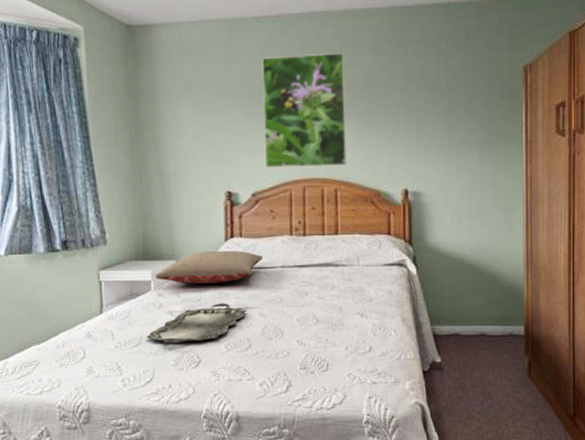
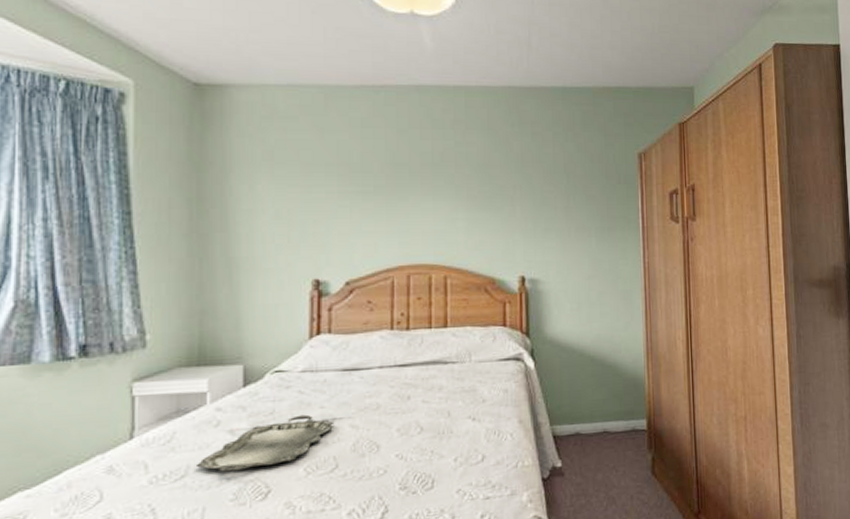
pillow: present [155,250,263,284] -> none [212,349,357,394]
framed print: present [262,53,347,168] -> none [362,129,458,252]

